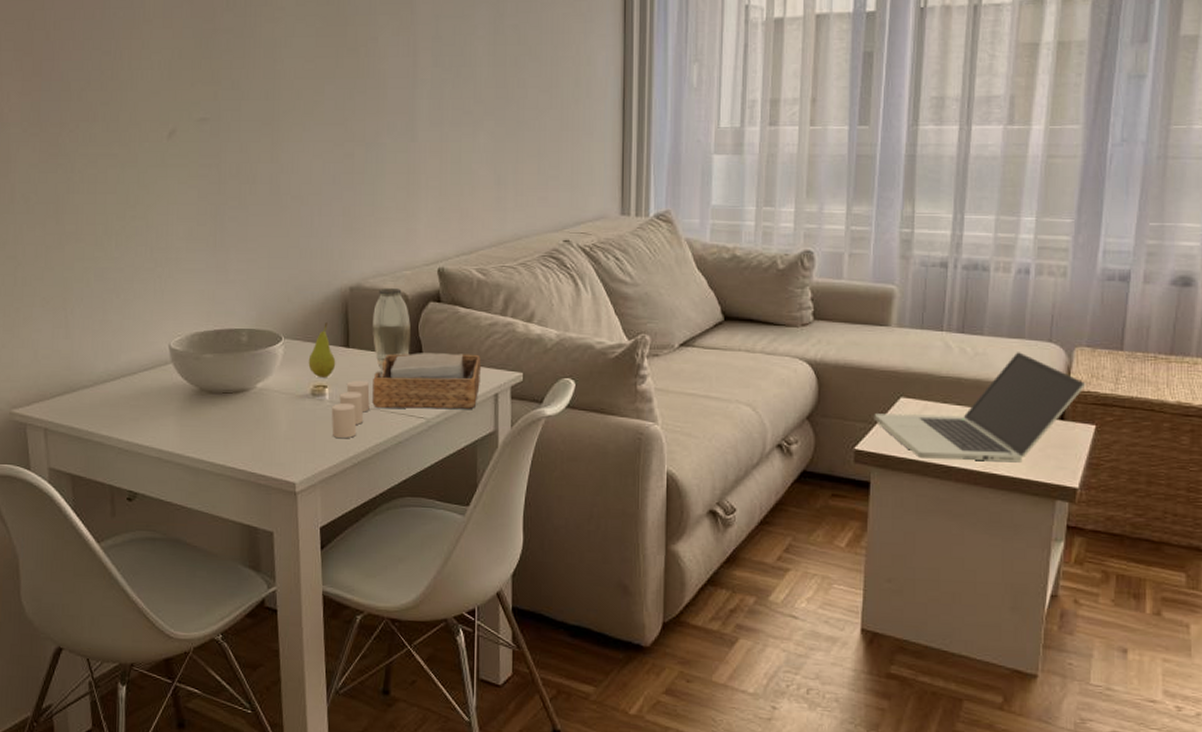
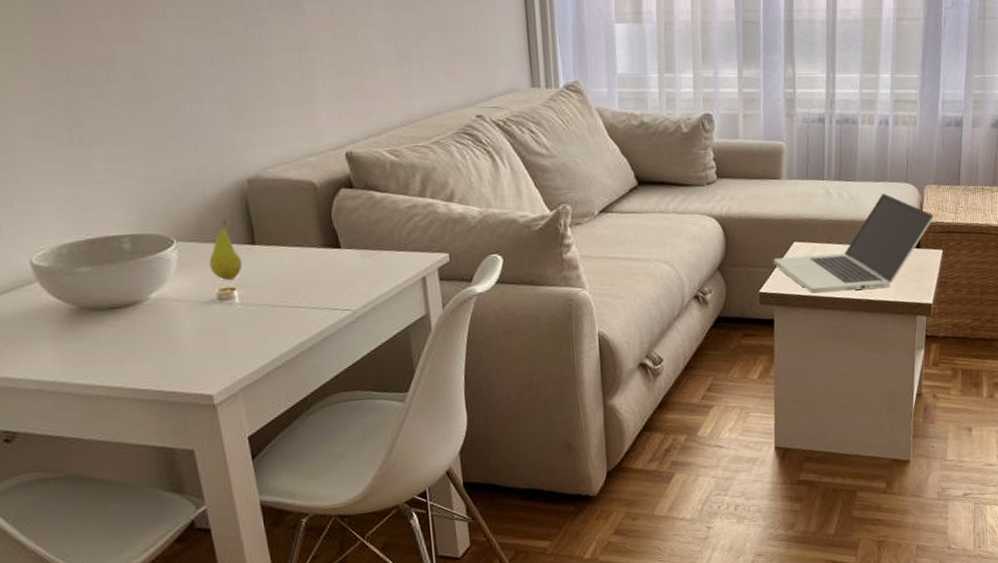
candle: present [331,380,370,439] -> none [243,278,288,342]
napkin holder: present [372,353,482,410] -> none [287,239,406,305]
vase: present [373,288,411,374] -> none [278,177,326,269]

